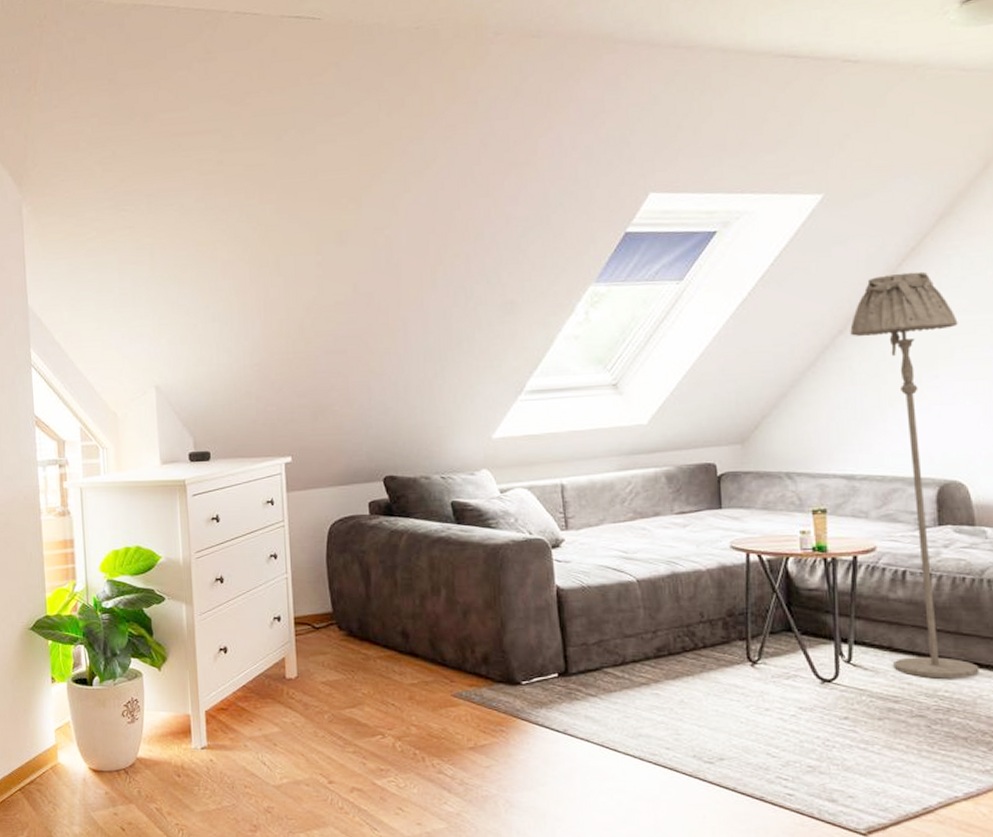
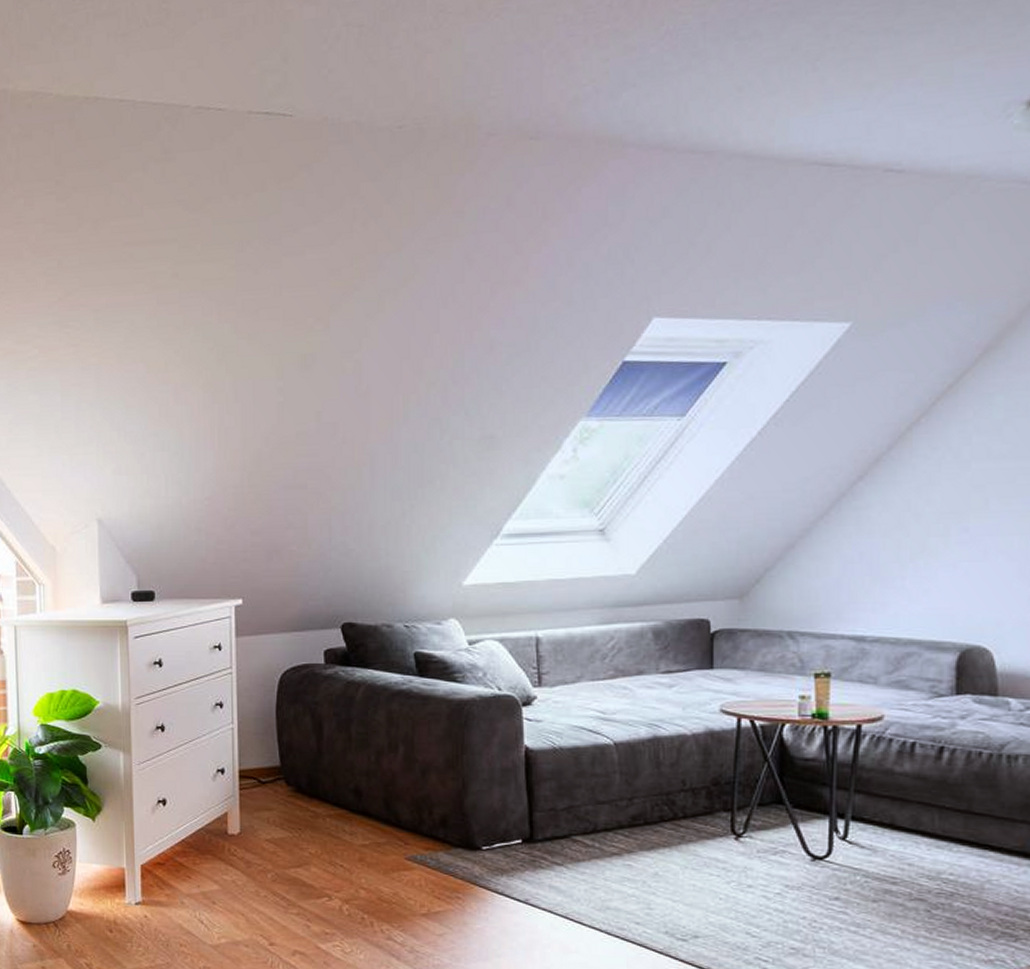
floor lamp: present [850,271,980,679] -> none [871,412,996,861]

